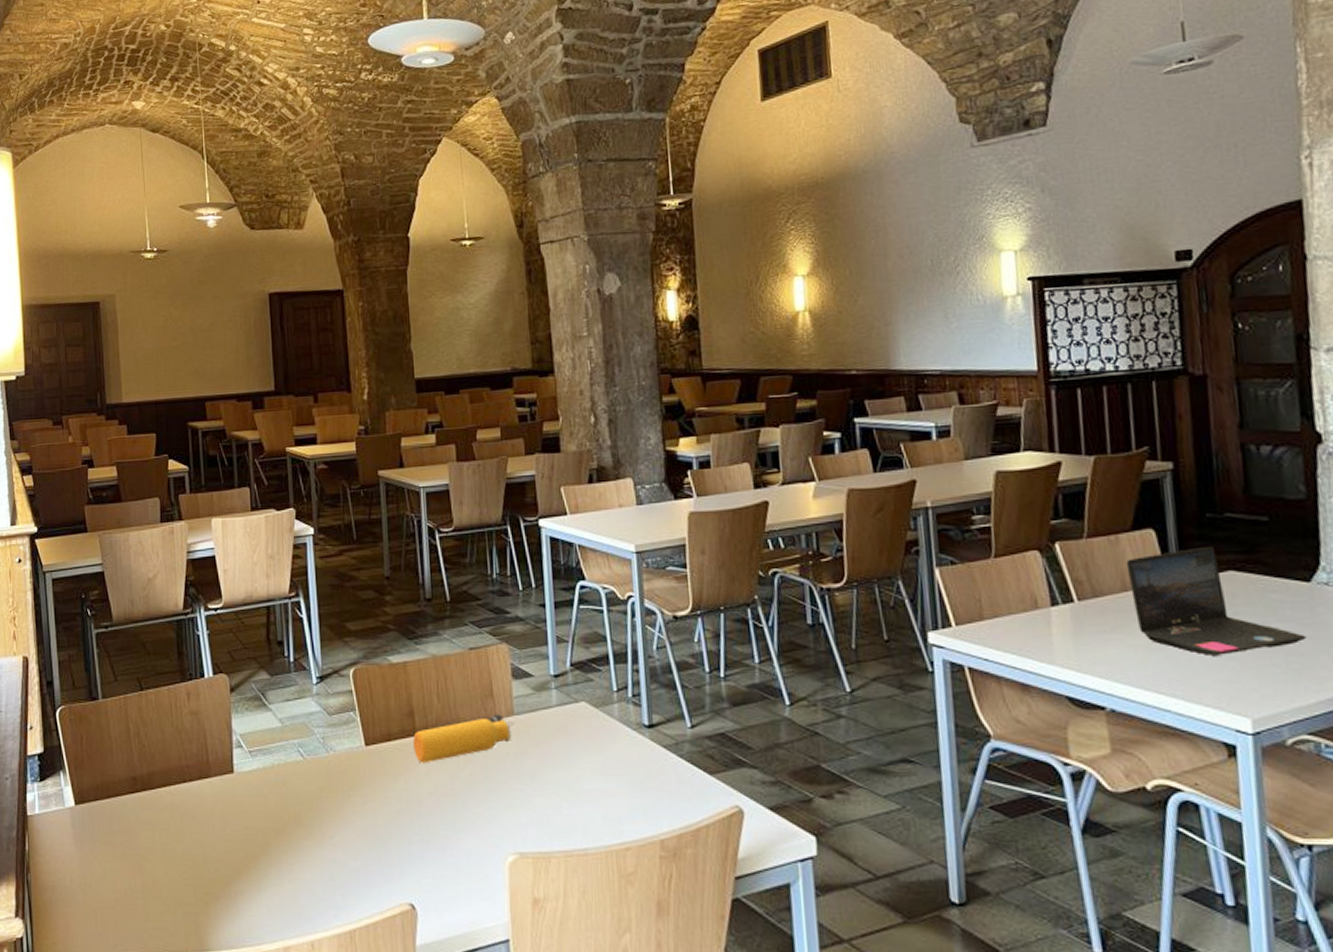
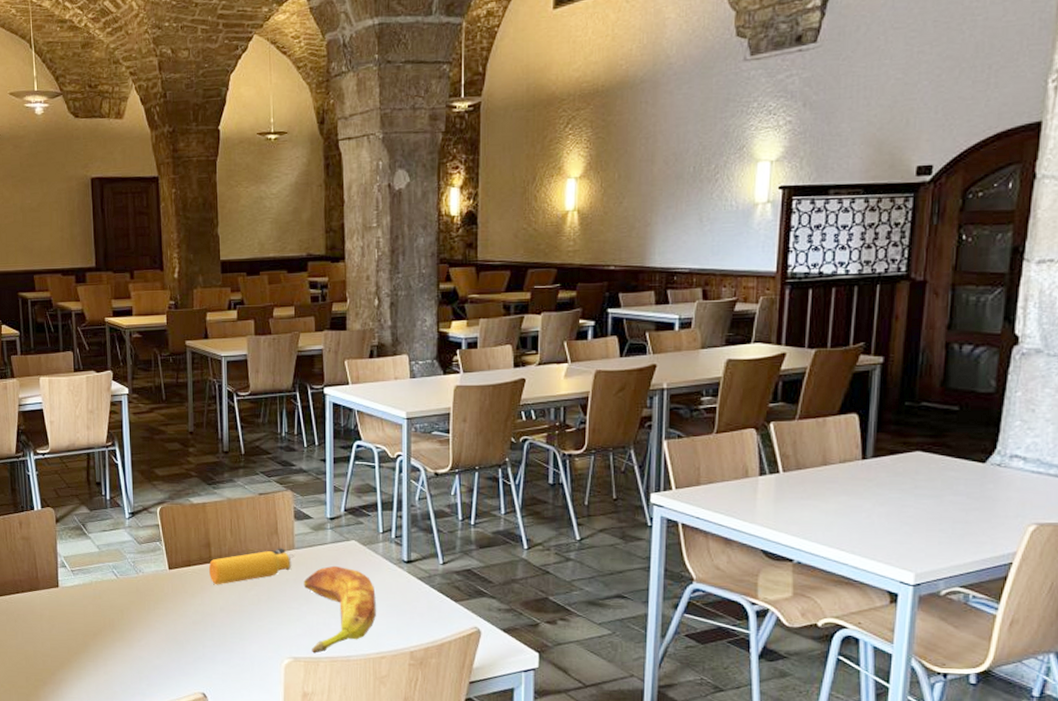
banana: none [526,734,616,847] -> present [303,565,376,654]
laptop: present [1126,546,1307,656] -> none [829,430,974,521]

